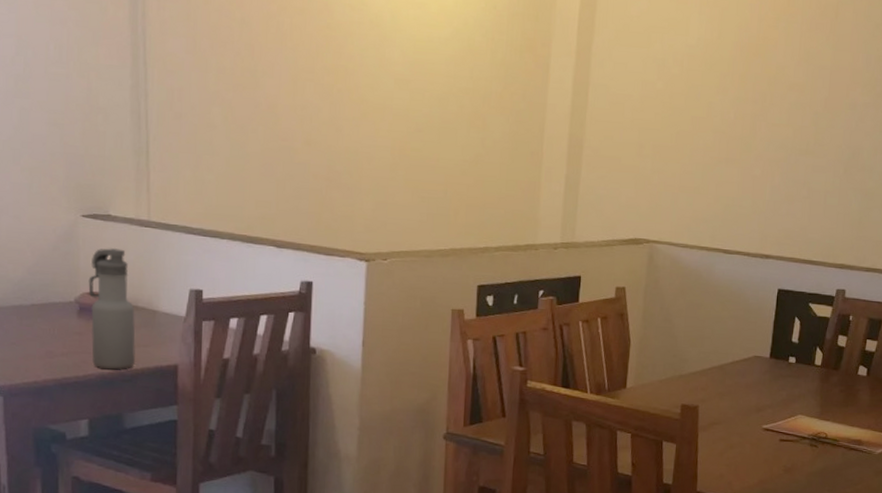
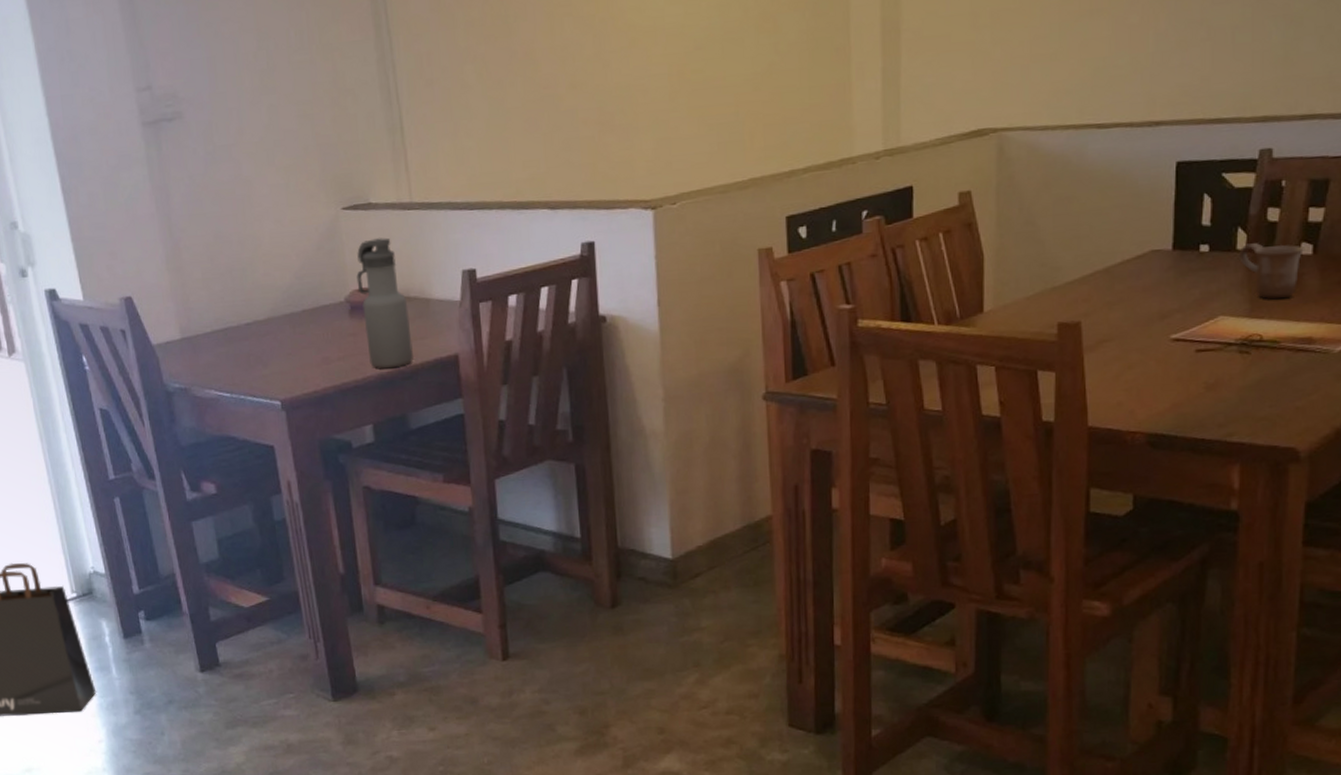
mug: none [816,361,861,407] -> present [1239,243,1304,299]

